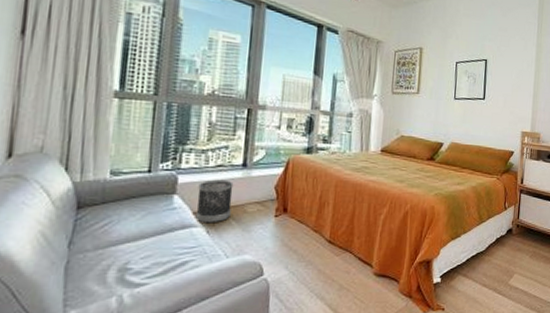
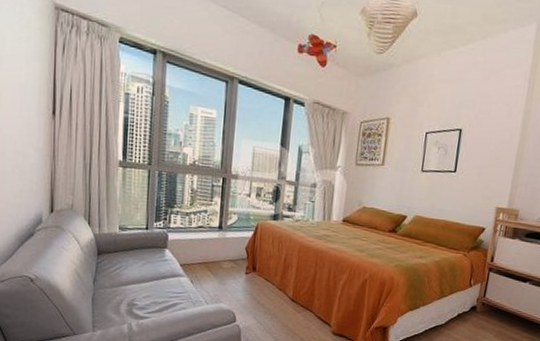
wastebasket: present [195,179,234,224] -> none [182,239,212,275]

